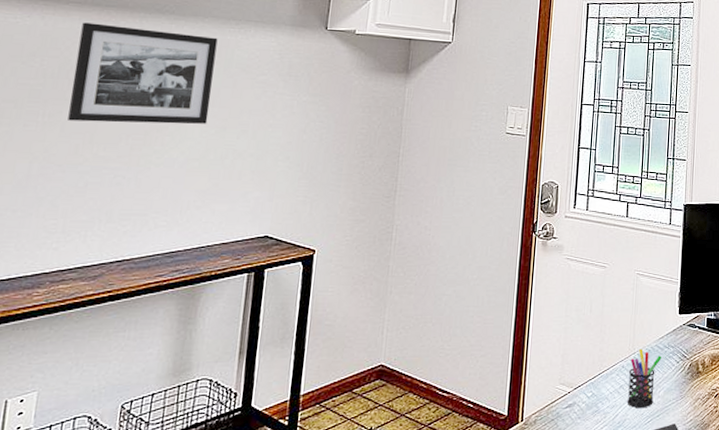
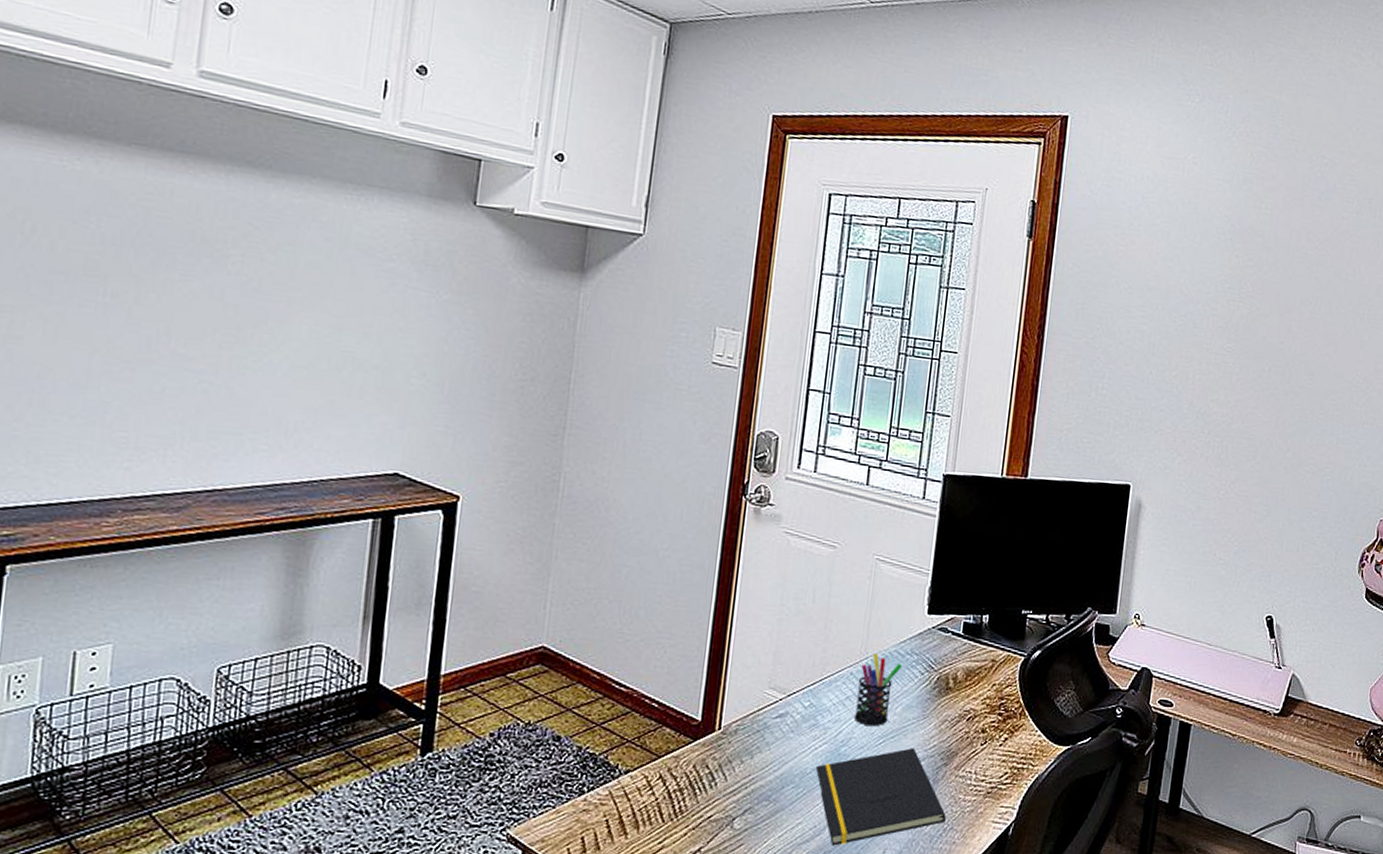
picture frame: present [68,22,218,124] -> none [136,172,330,322]

